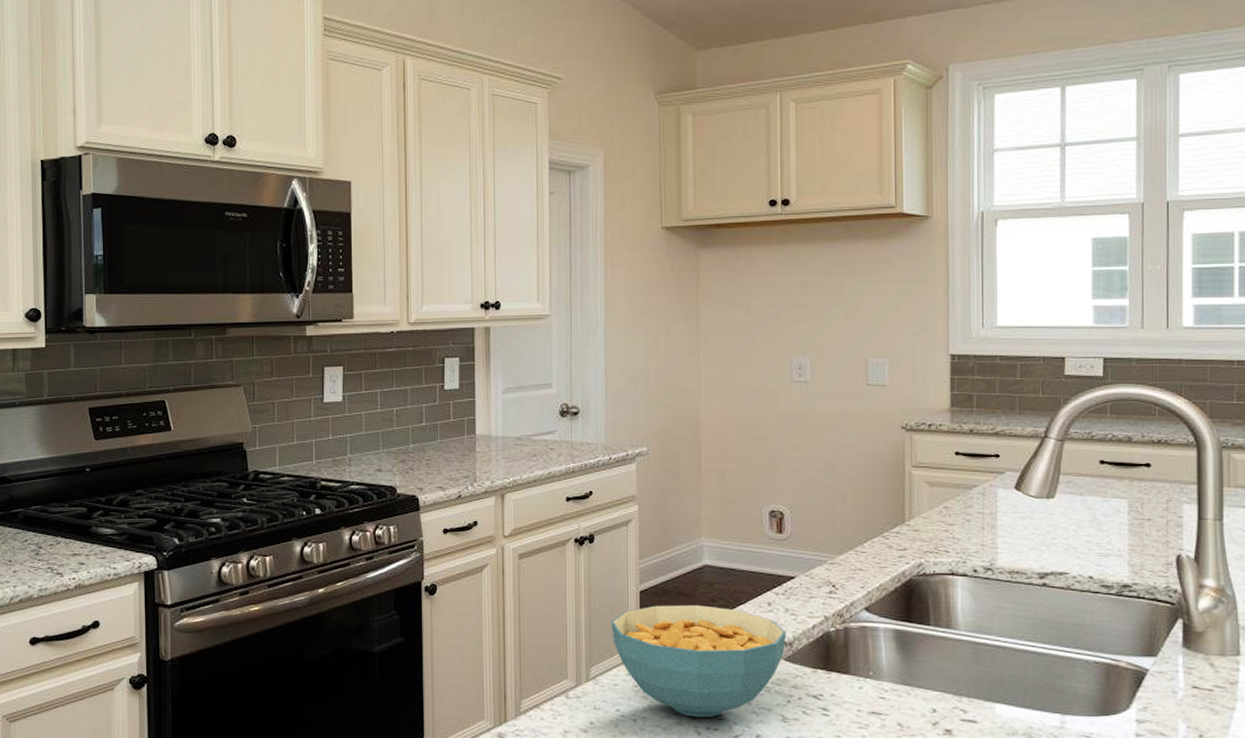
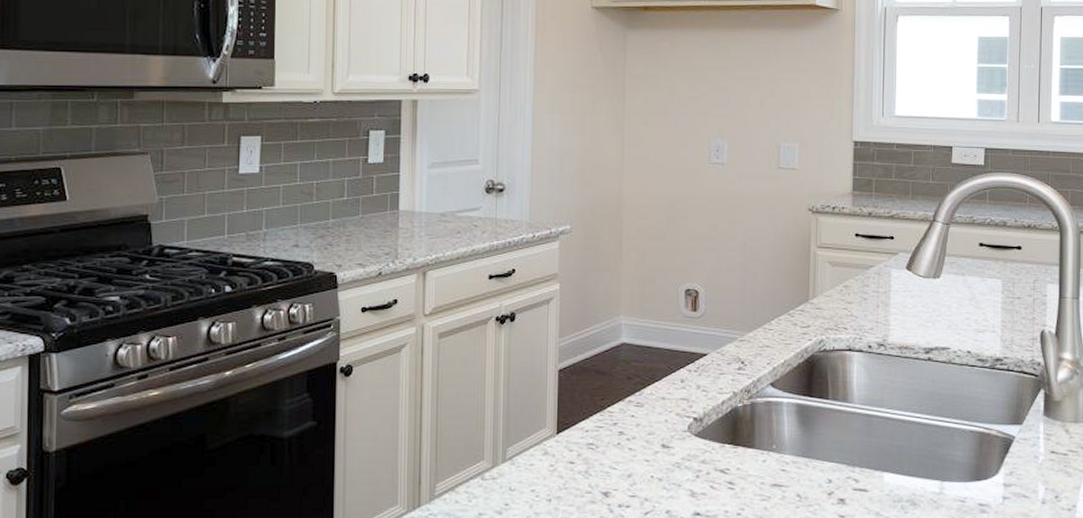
cereal bowl: present [611,605,787,718] -> none [529,383,698,496]

